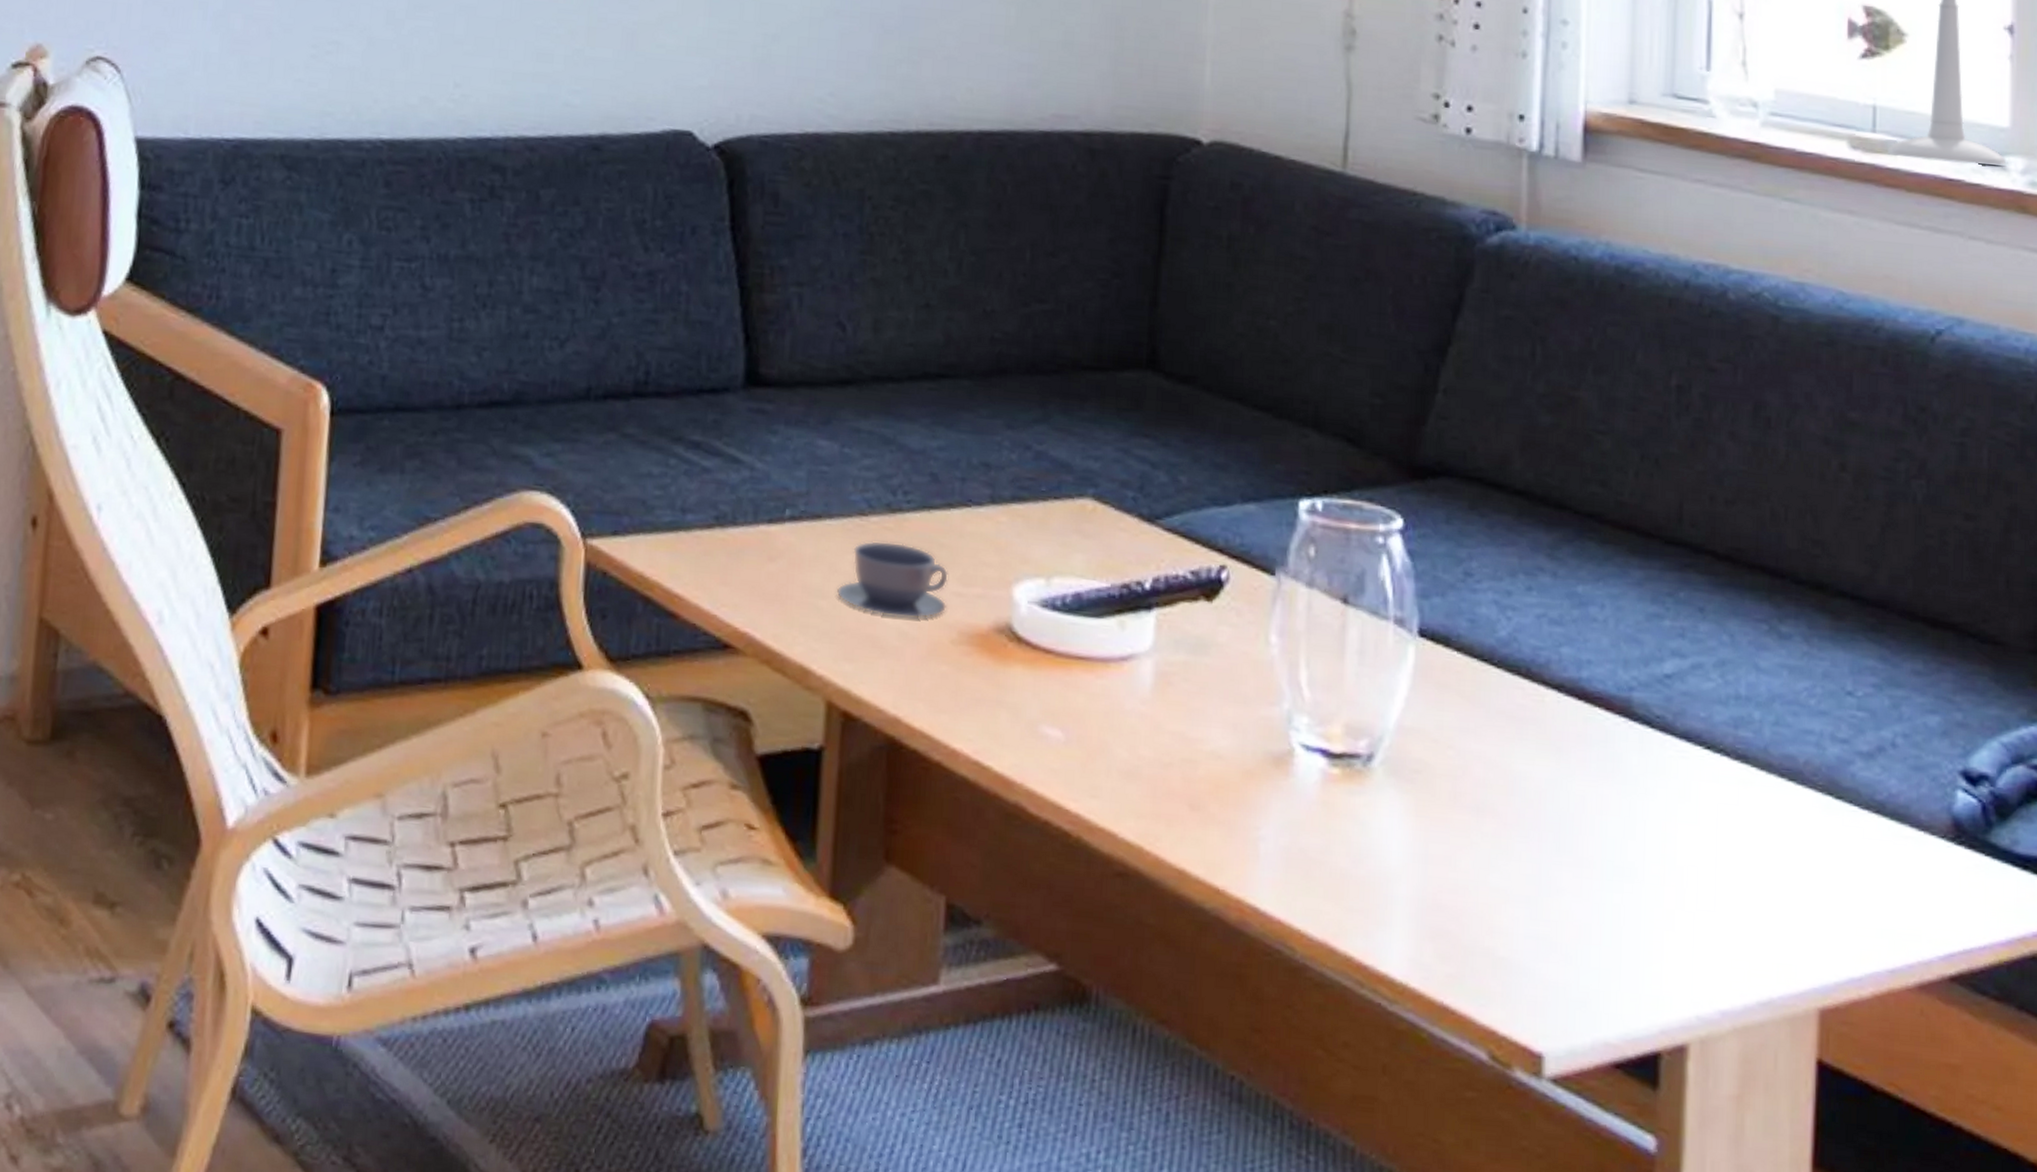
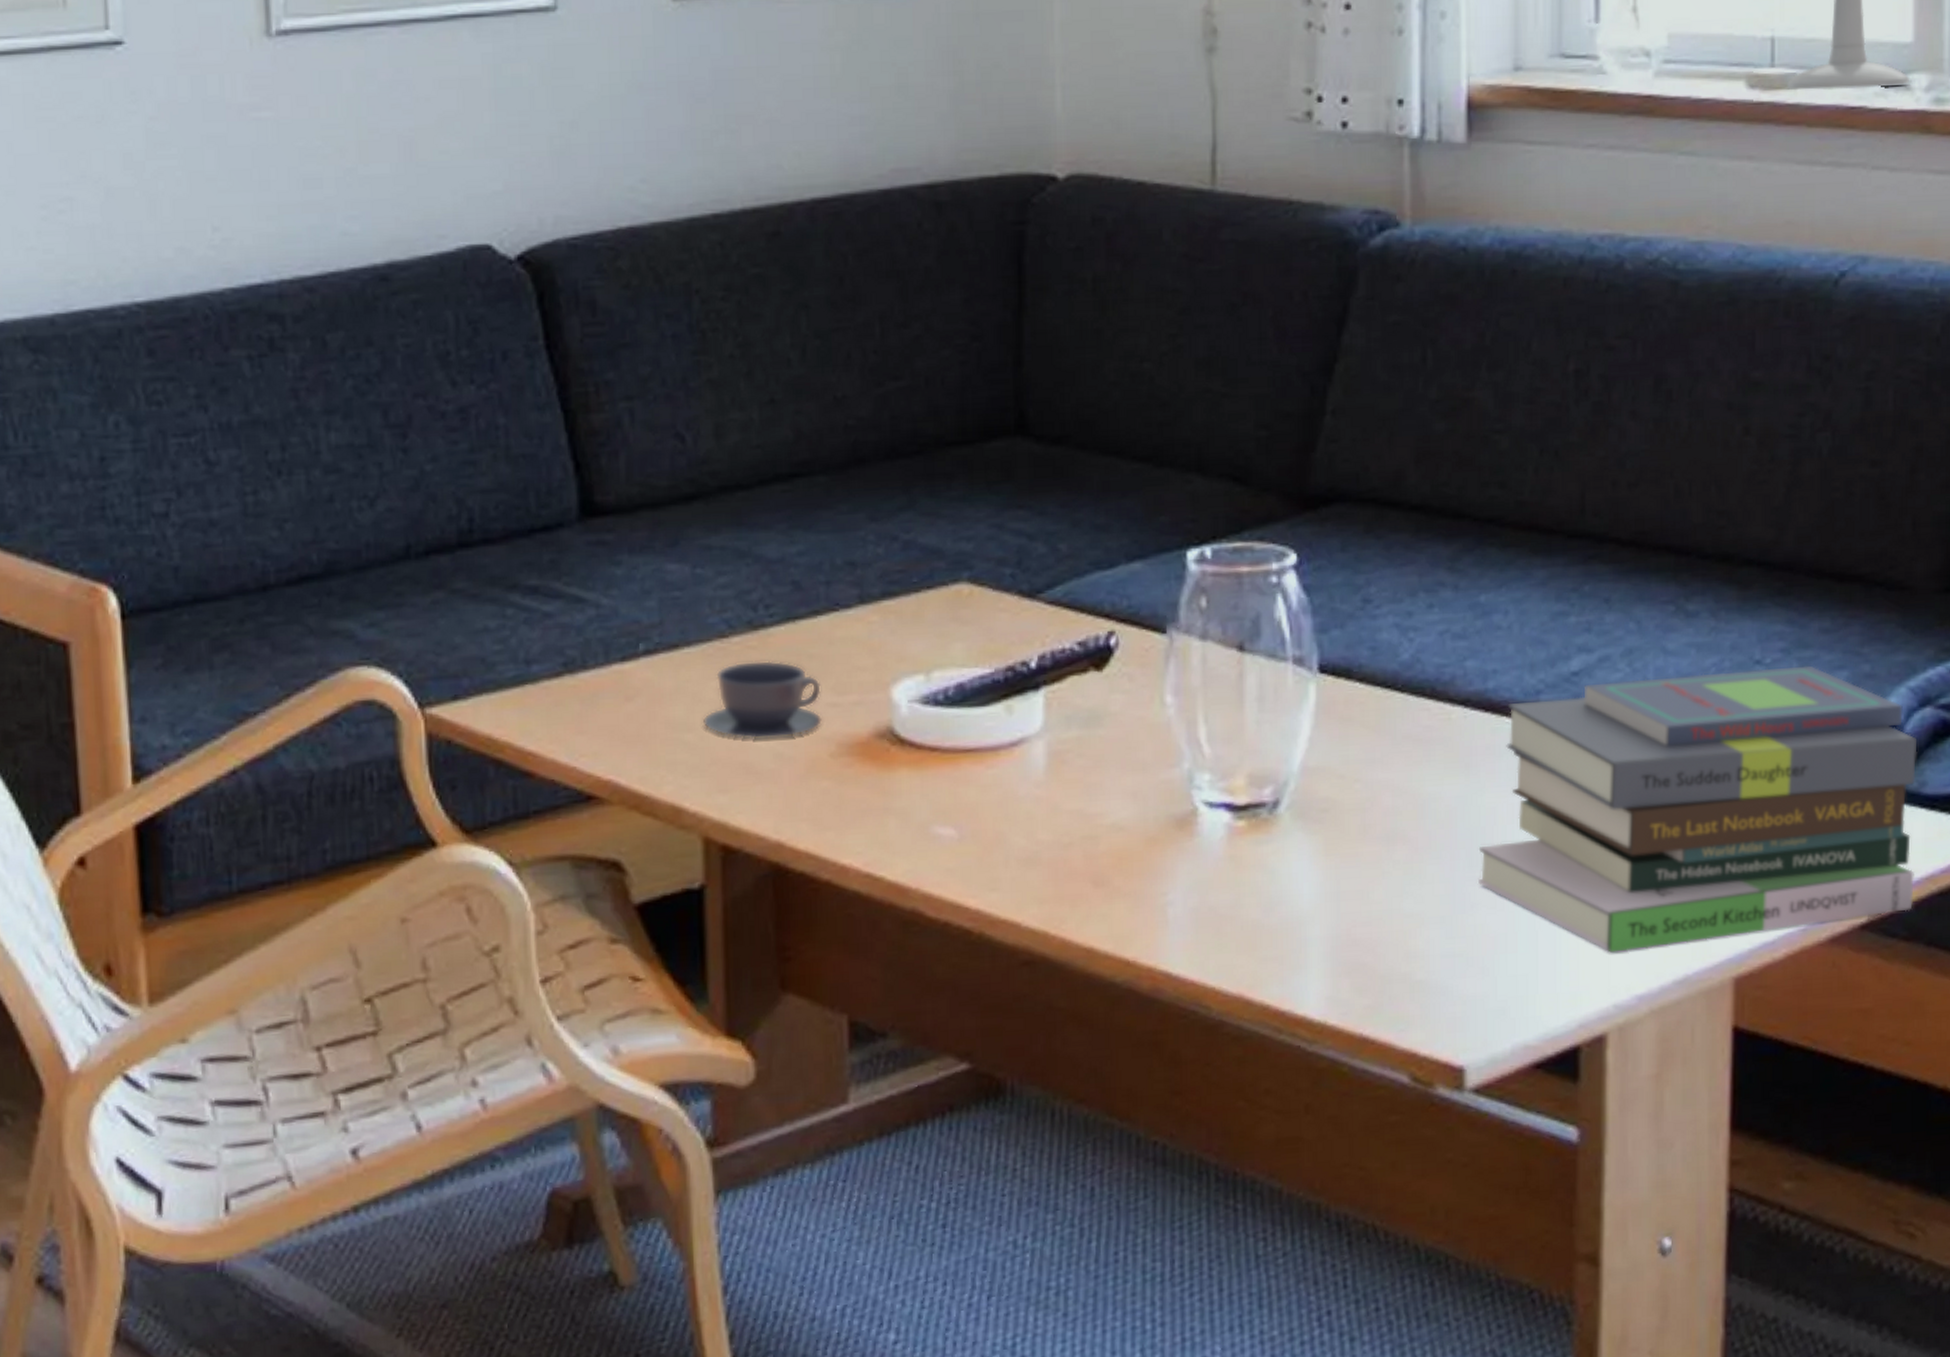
books: none [1565,689,2010,971] -> present [1478,665,1918,953]

